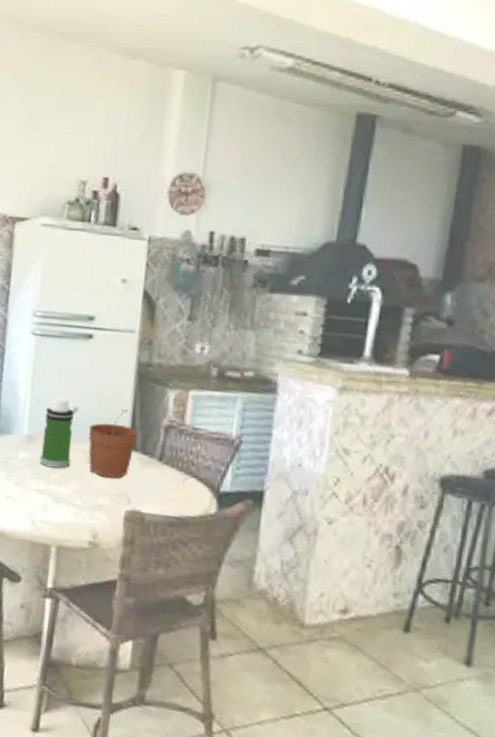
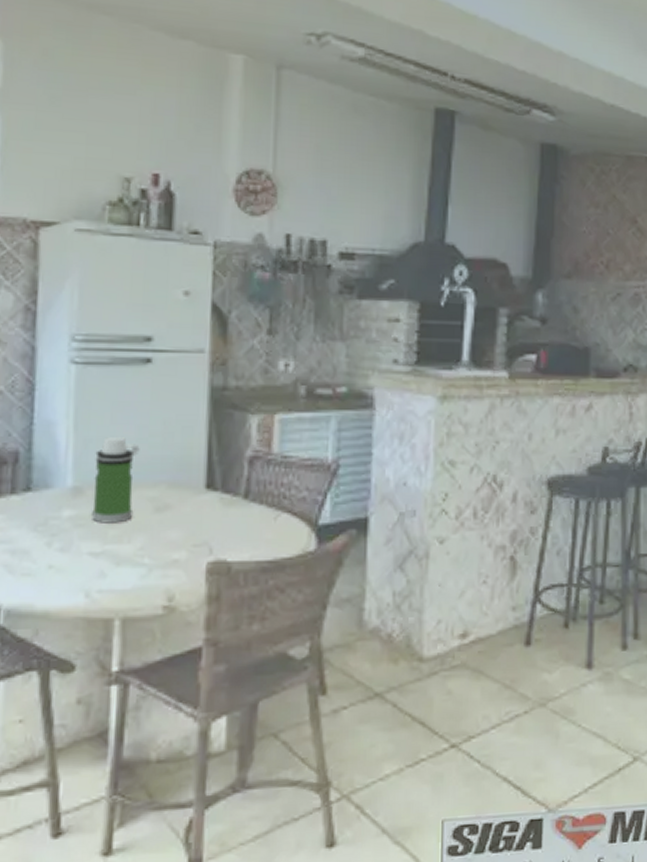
plant pot: present [88,409,137,479] -> none [154,443,215,527]

